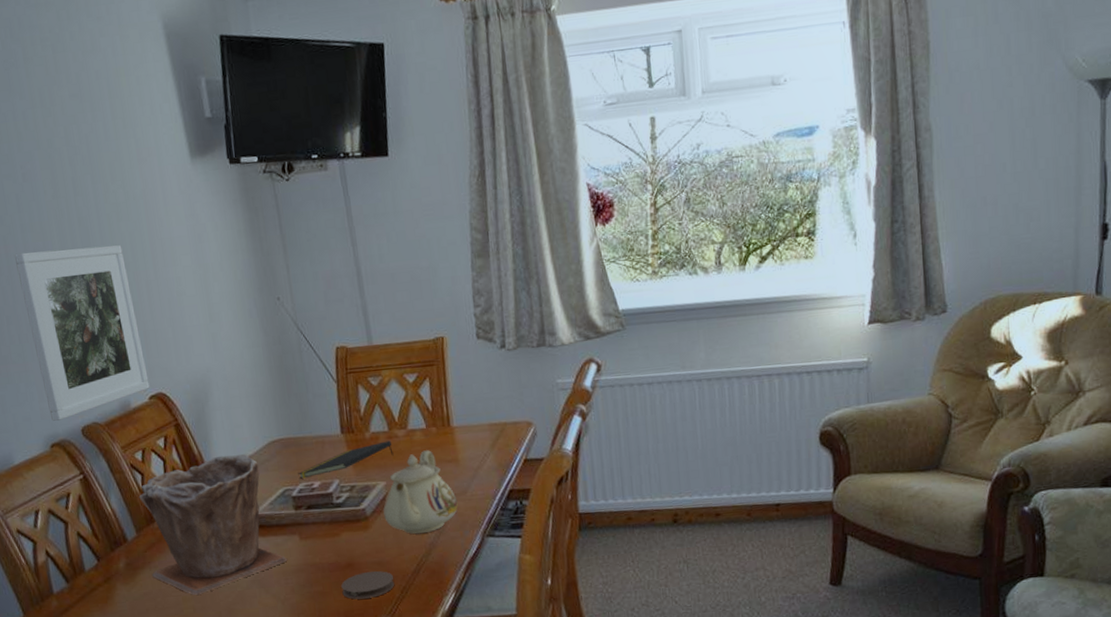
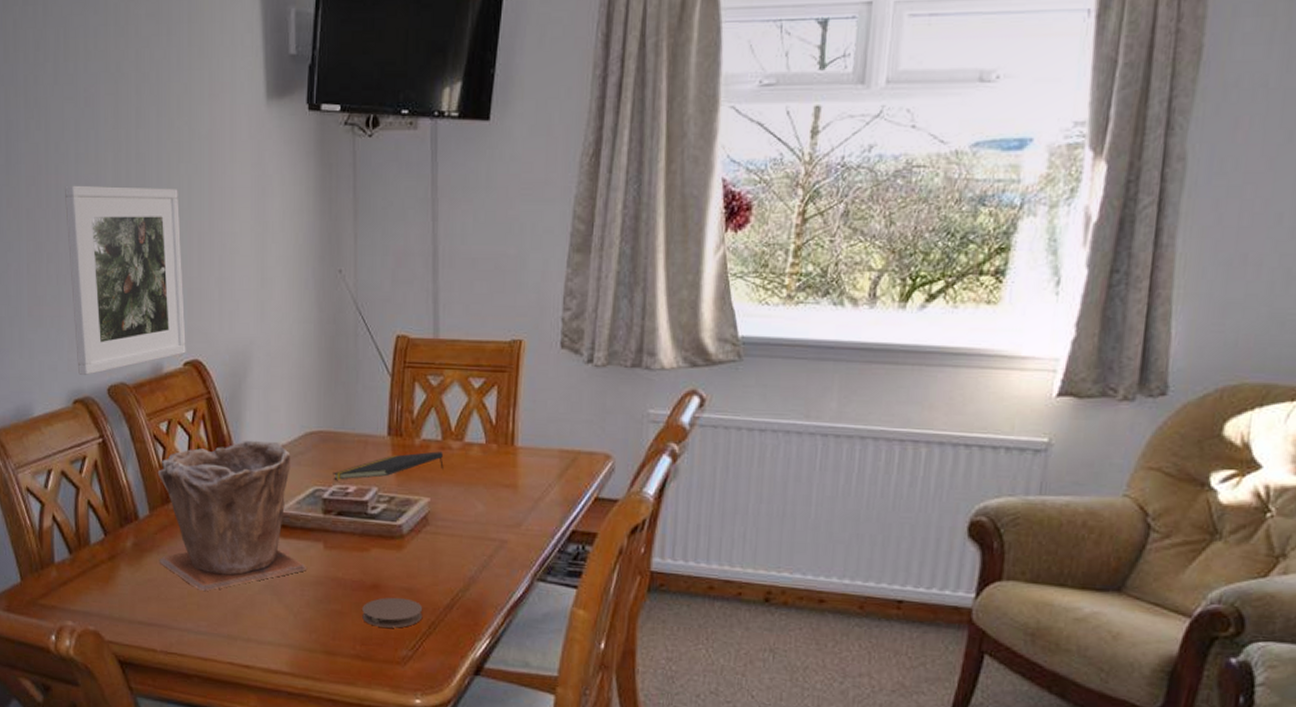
teapot: present [383,450,458,534] -> none [422,469,509,565]

